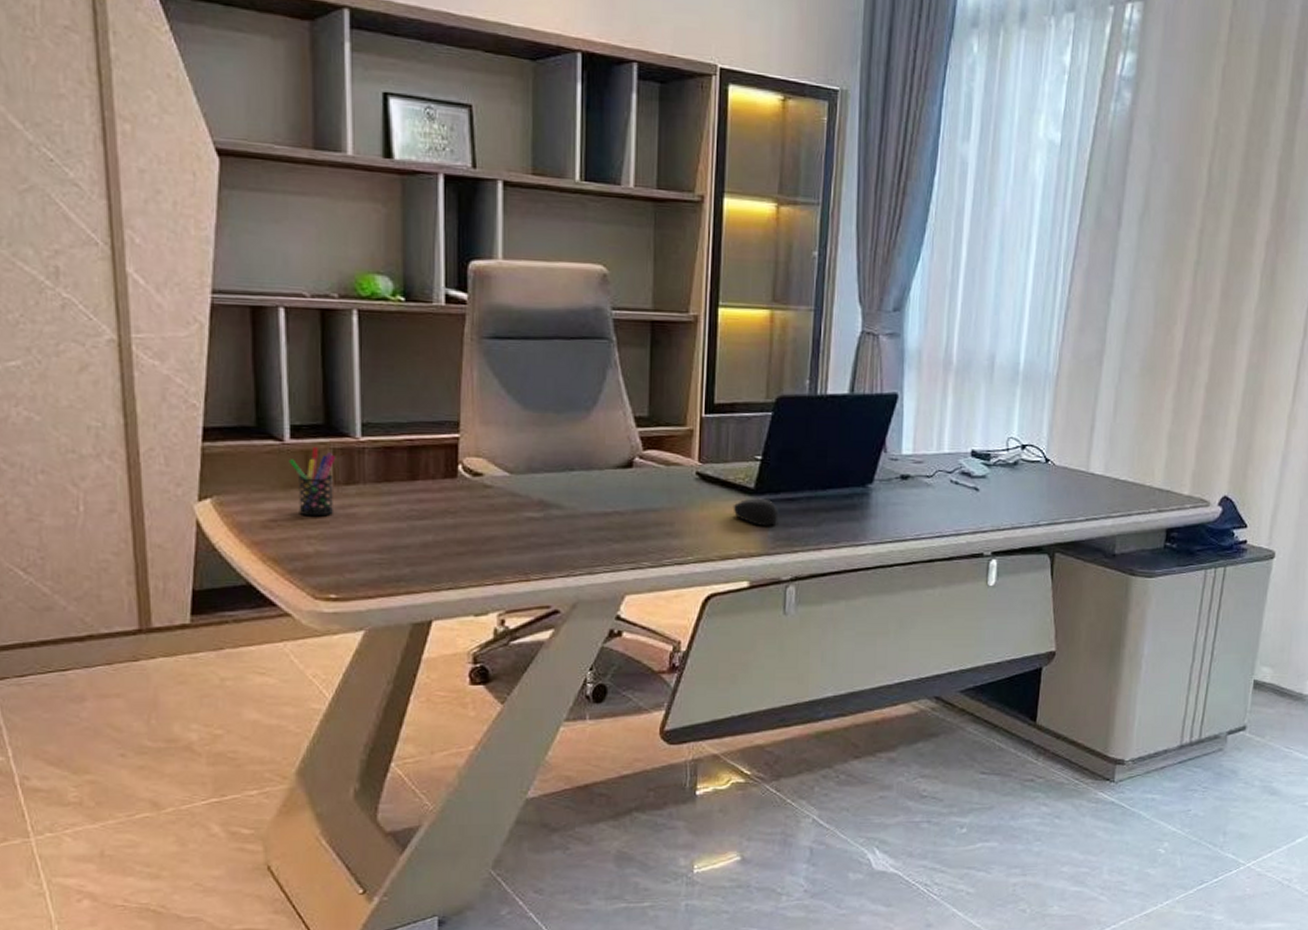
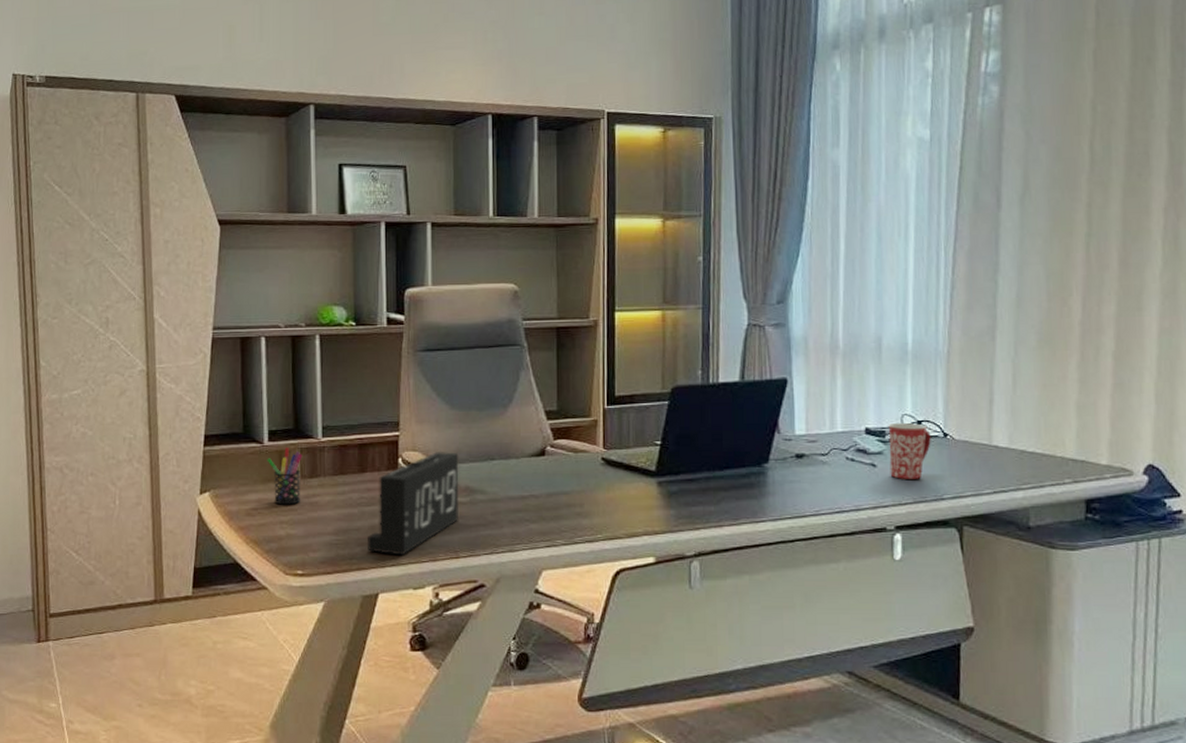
alarm clock: none [419,458,532,578] -> present [368,451,459,556]
computer mouse: present [733,498,779,526] -> none [636,480,680,505]
mug: none [991,445,1034,505] -> present [888,422,931,479]

